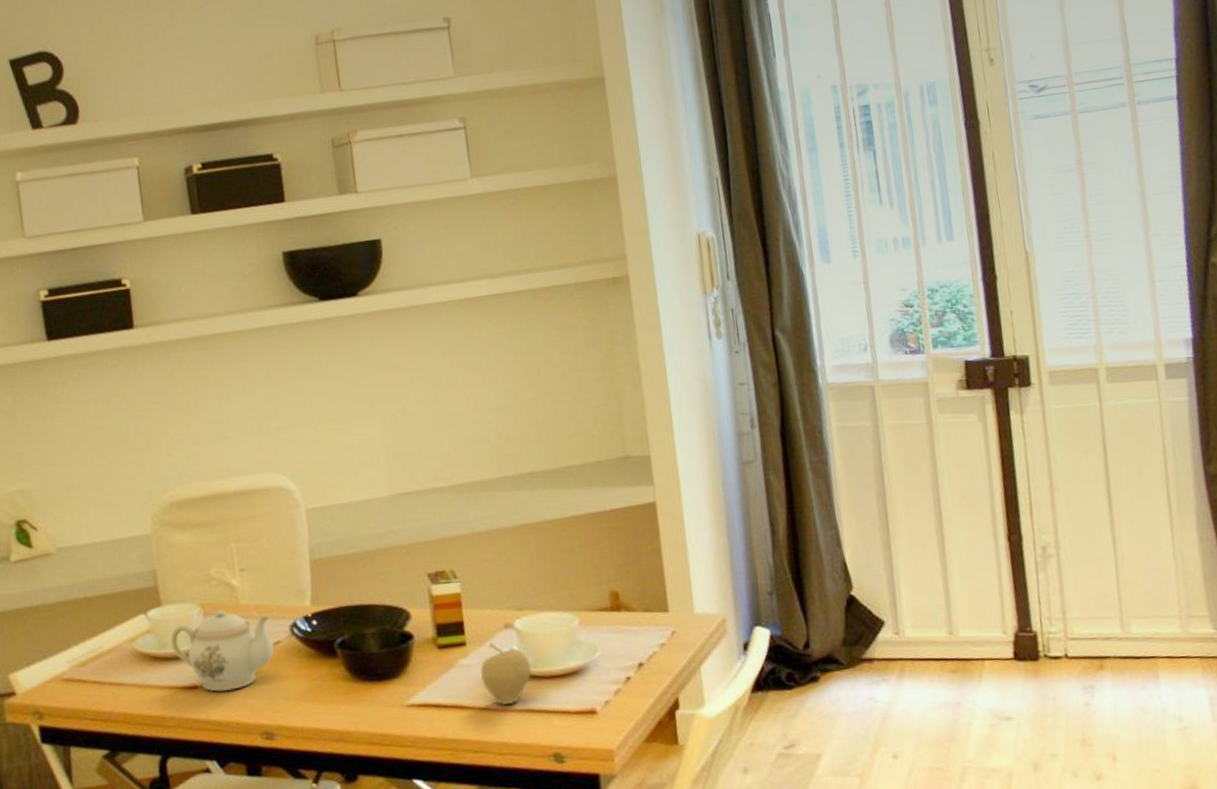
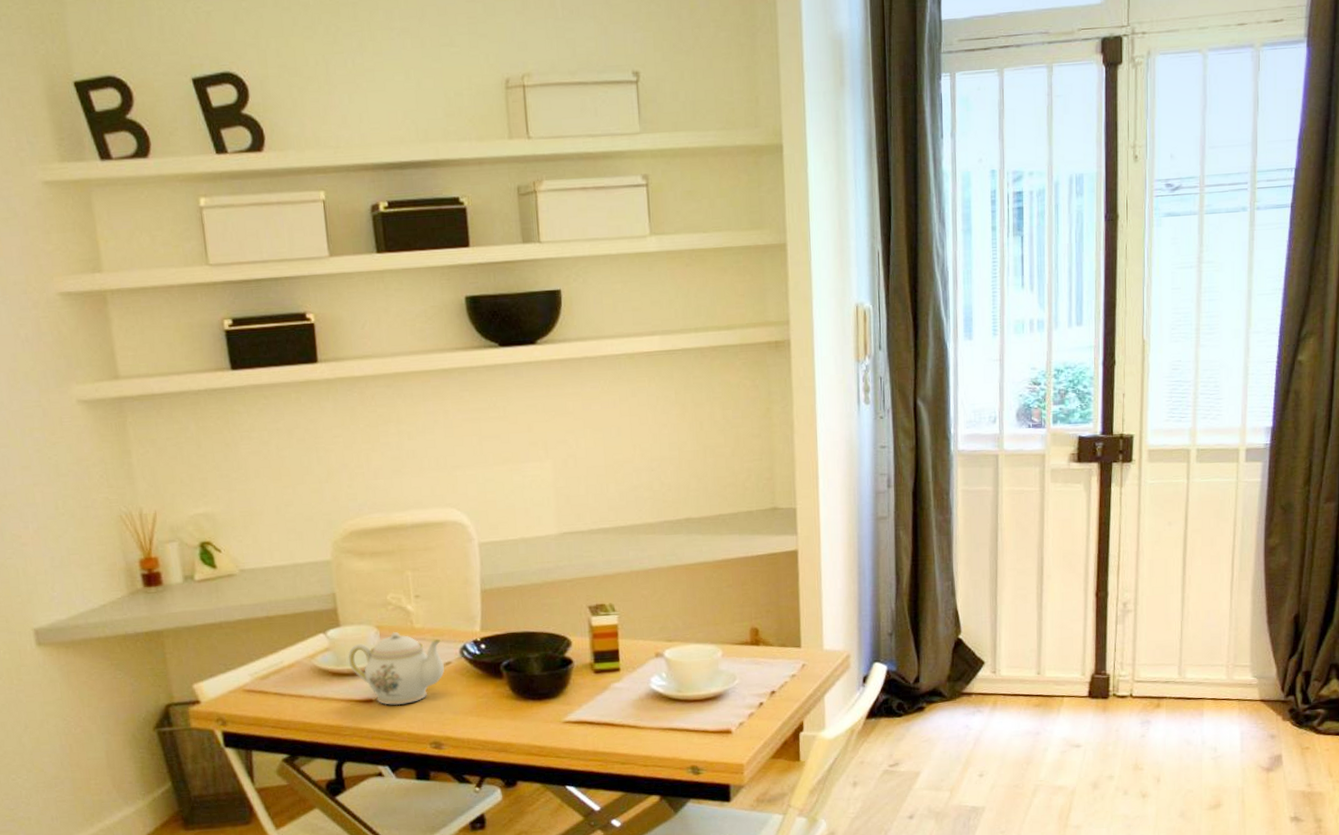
fruit: present [480,643,532,706] -> none [631,669,677,724]

